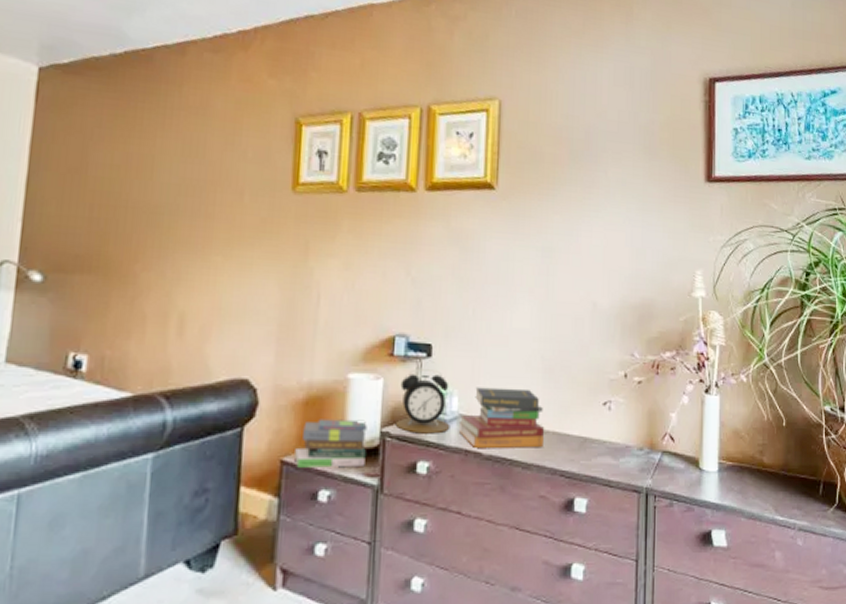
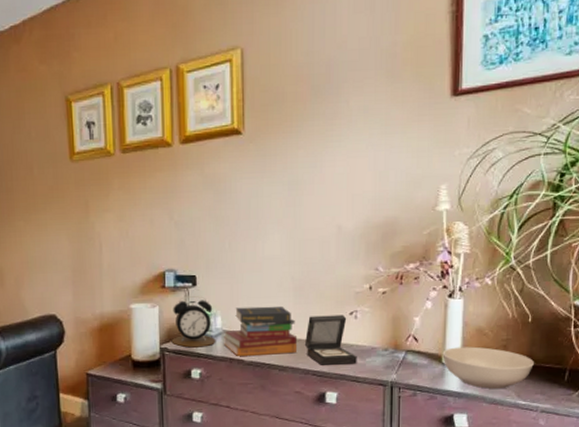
books: present [294,419,367,468] -> none [96,339,151,378]
jewelry box: none [552,403,610,464] -> present [304,315,357,365]
bowl: none [699,450,791,502] -> present [442,346,535,390]

